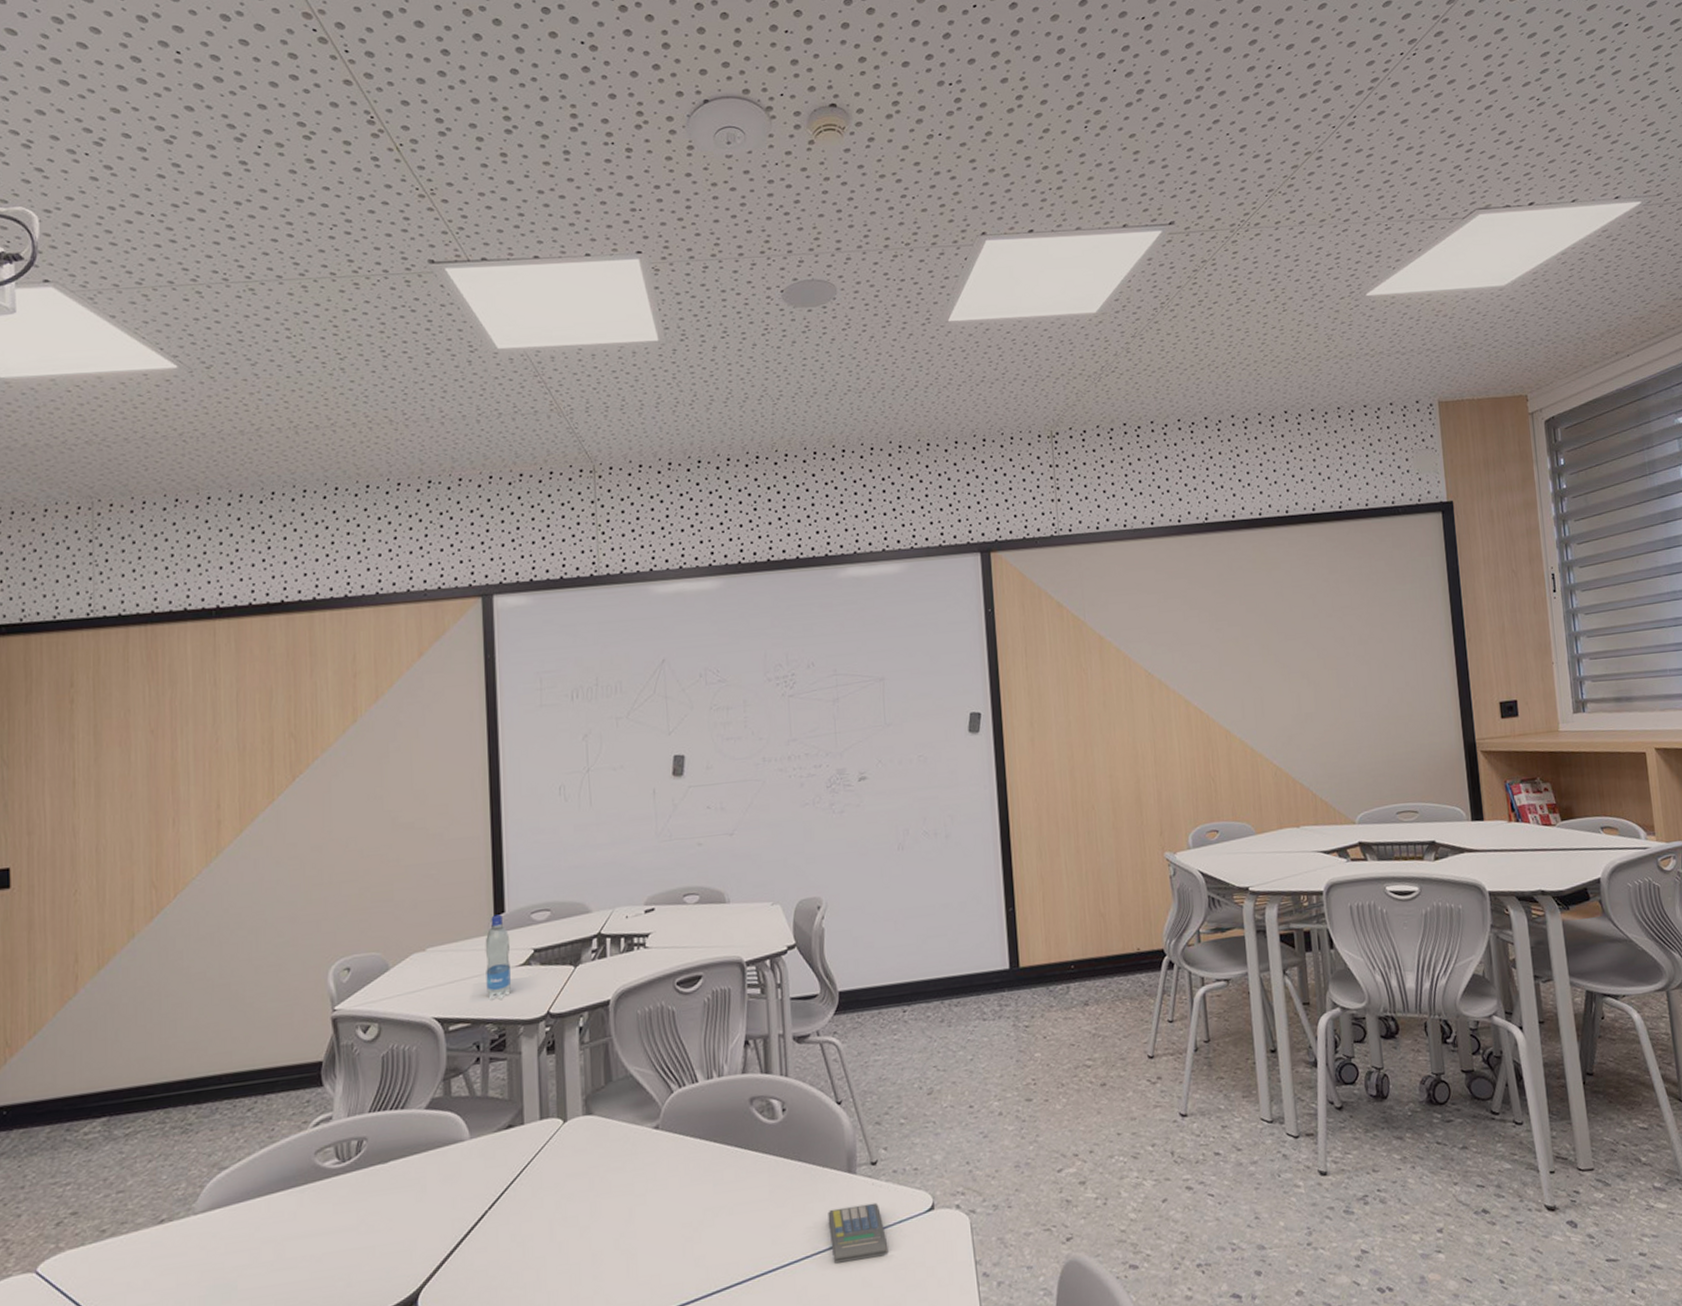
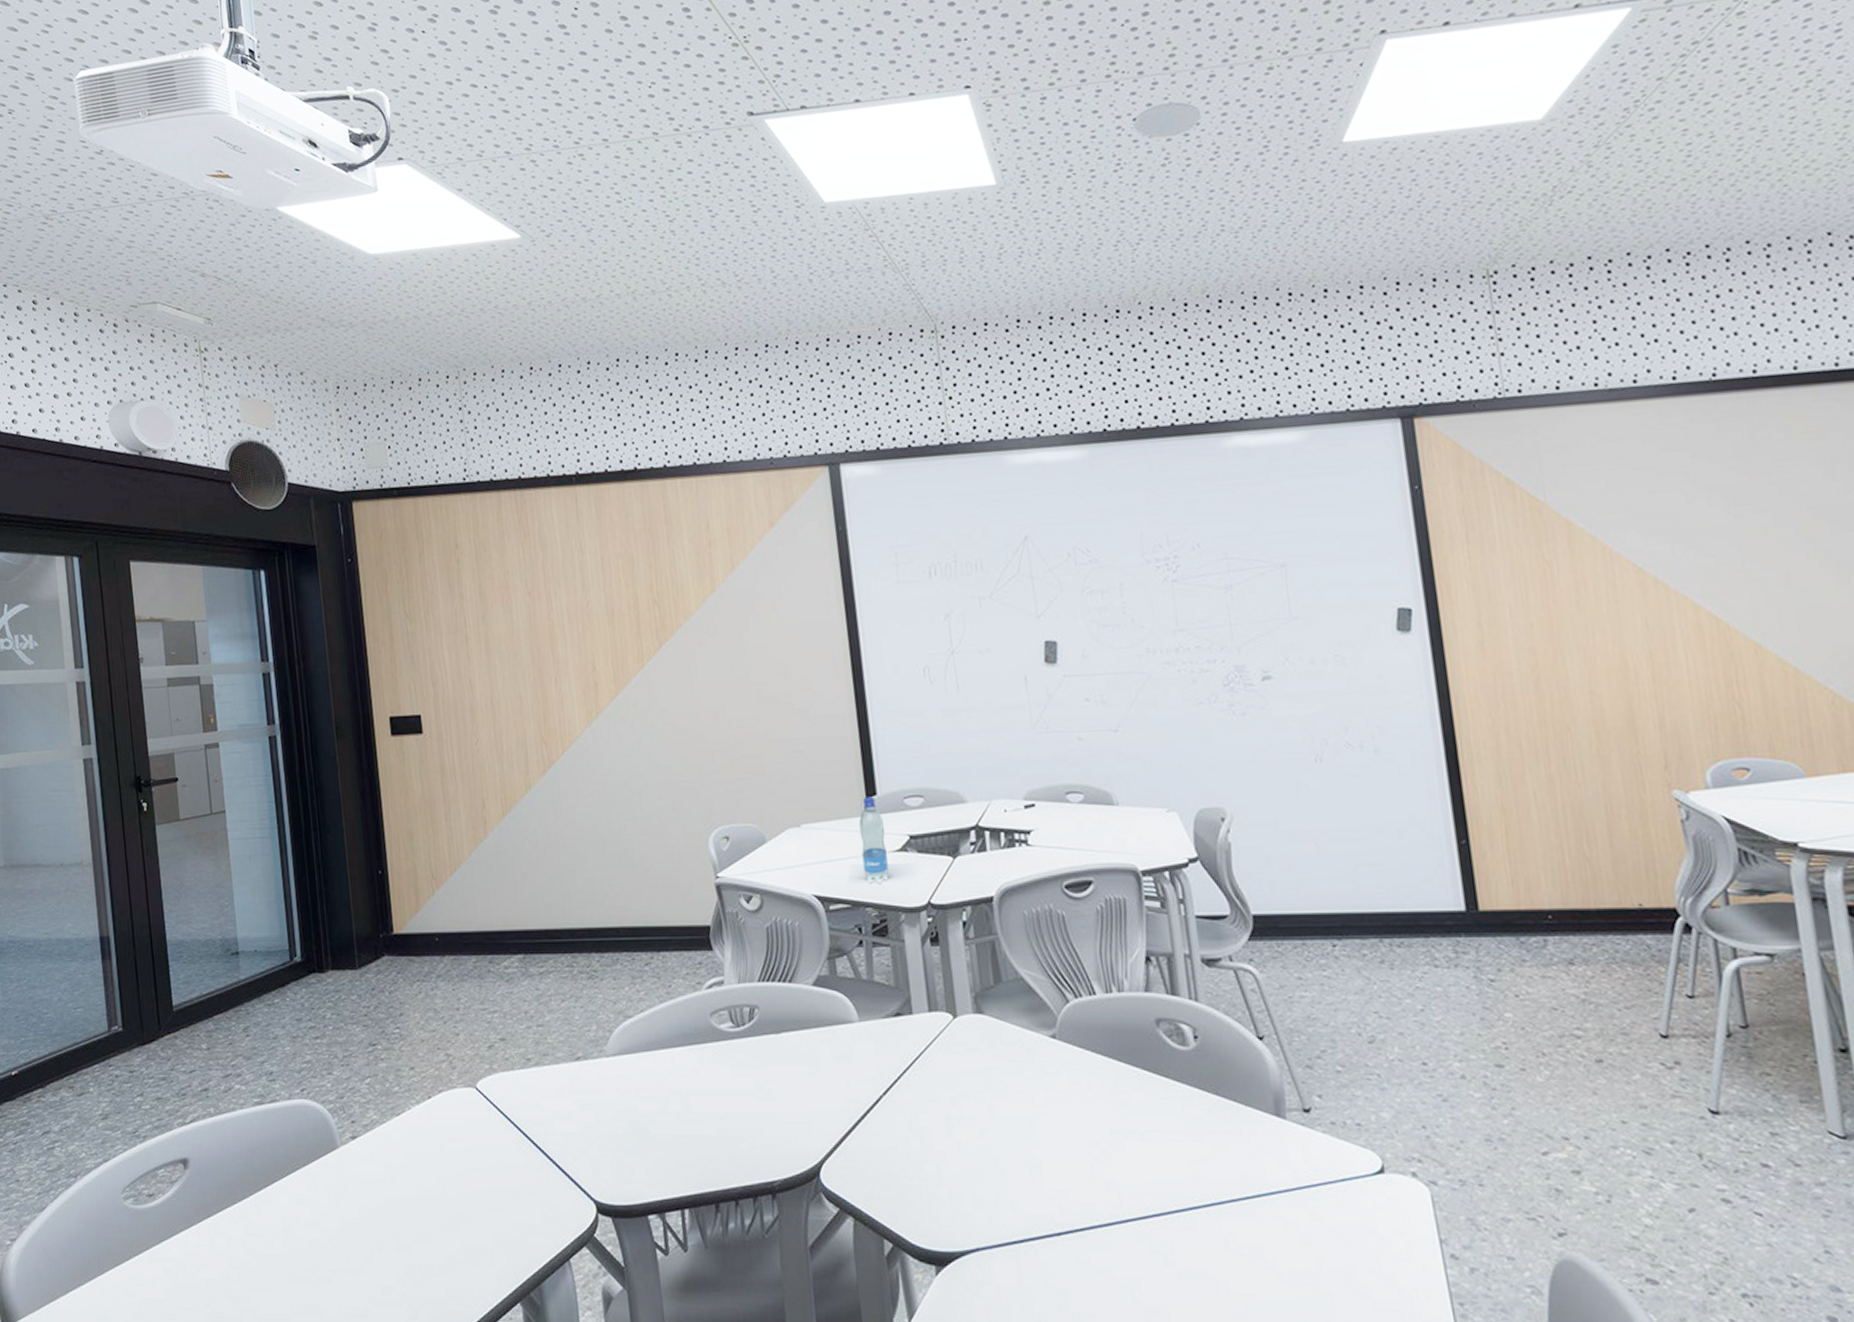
calculator: present [828,1202,889,1262] -> none [1254,1153,1331,1213]

